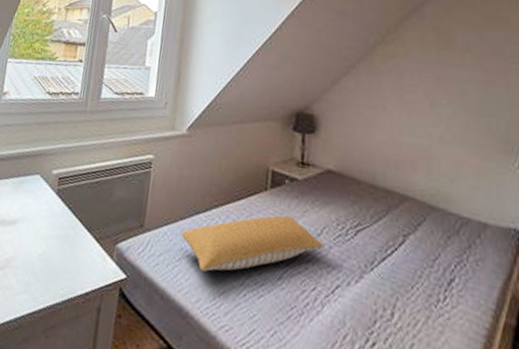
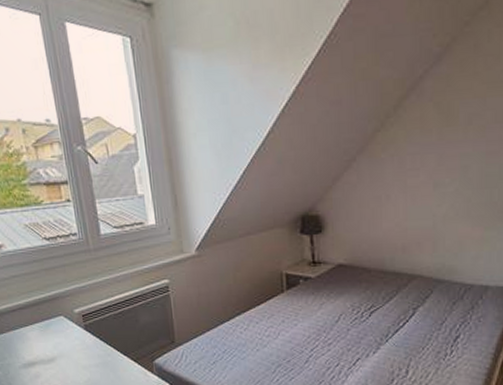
pillow: present [181,215,325,272] -> none [210,311,343,369]

